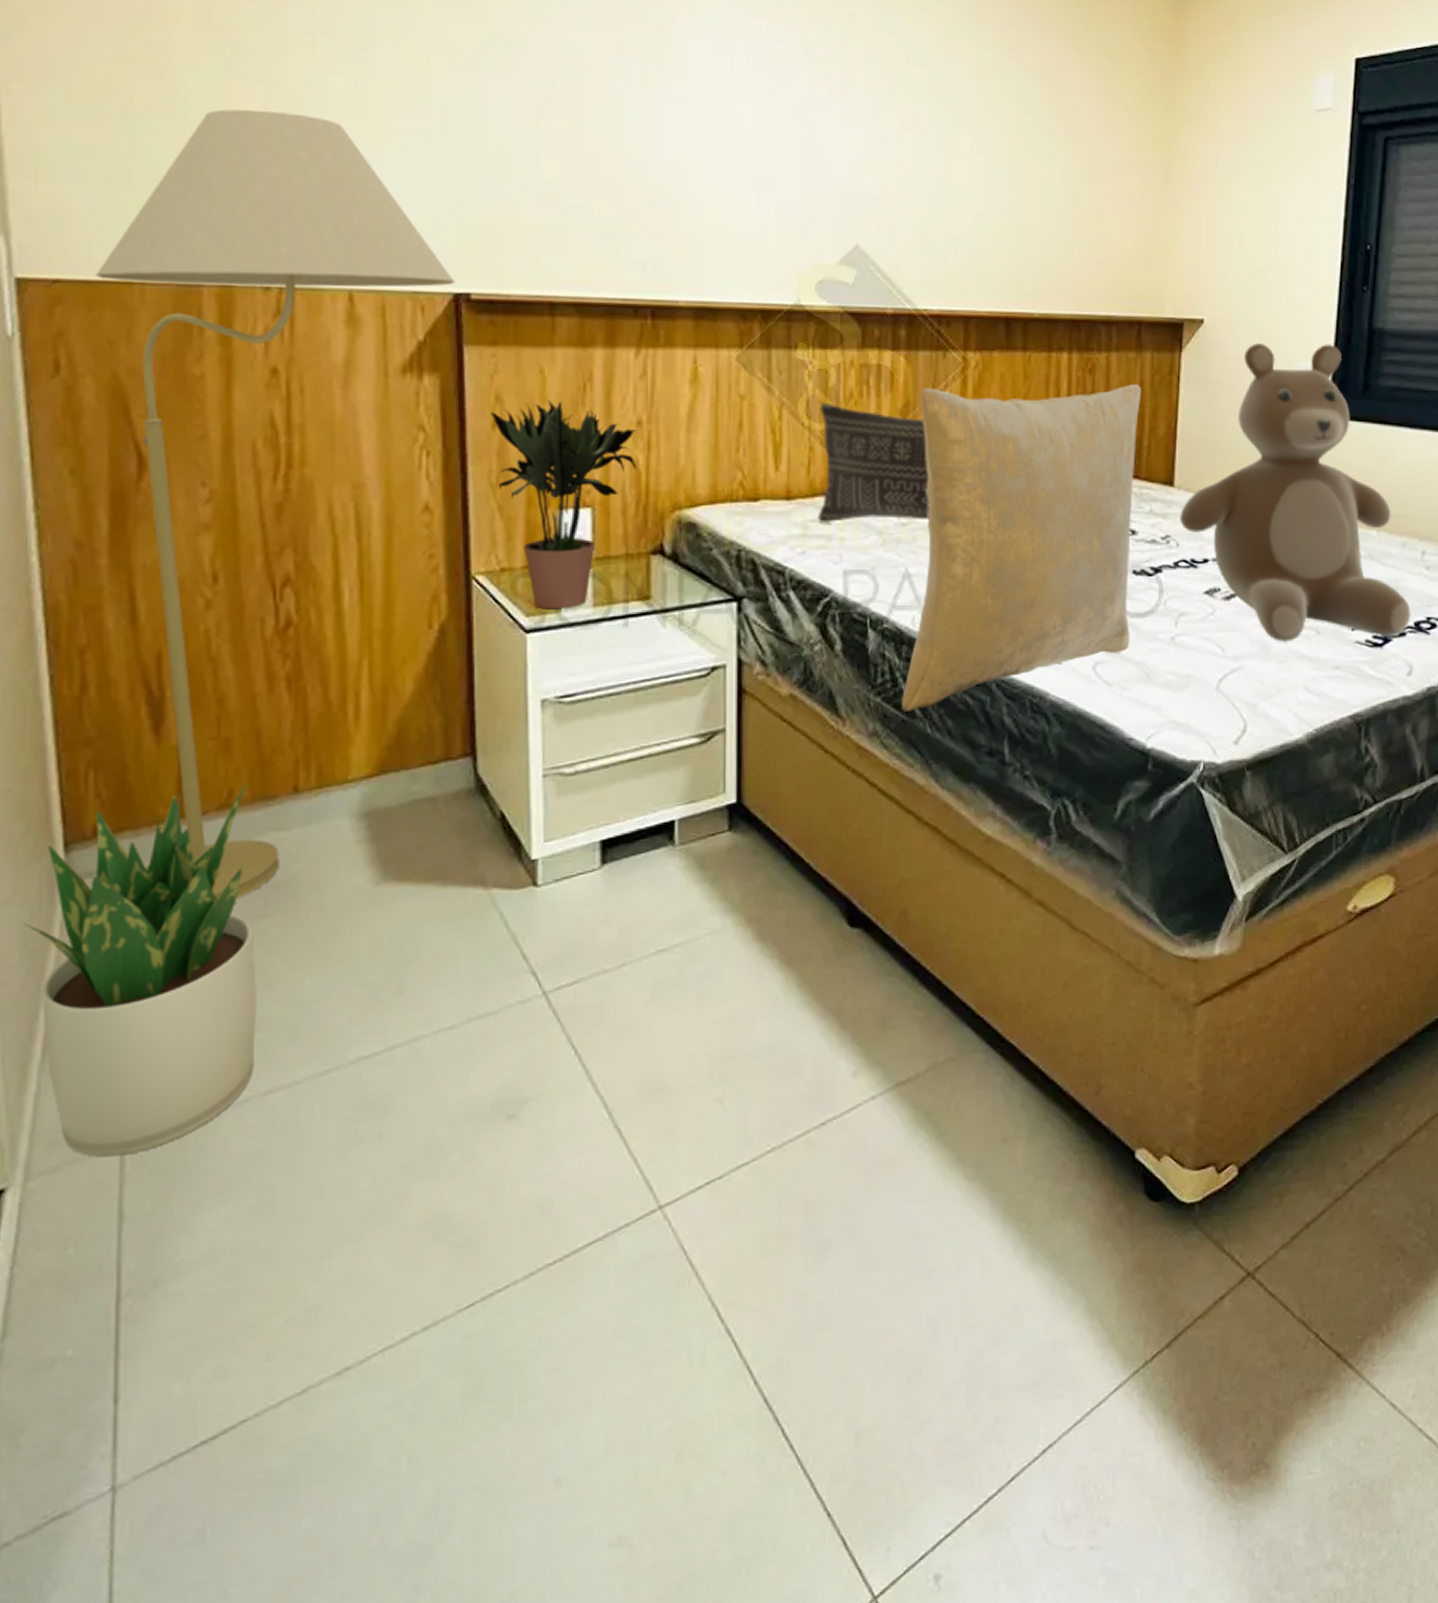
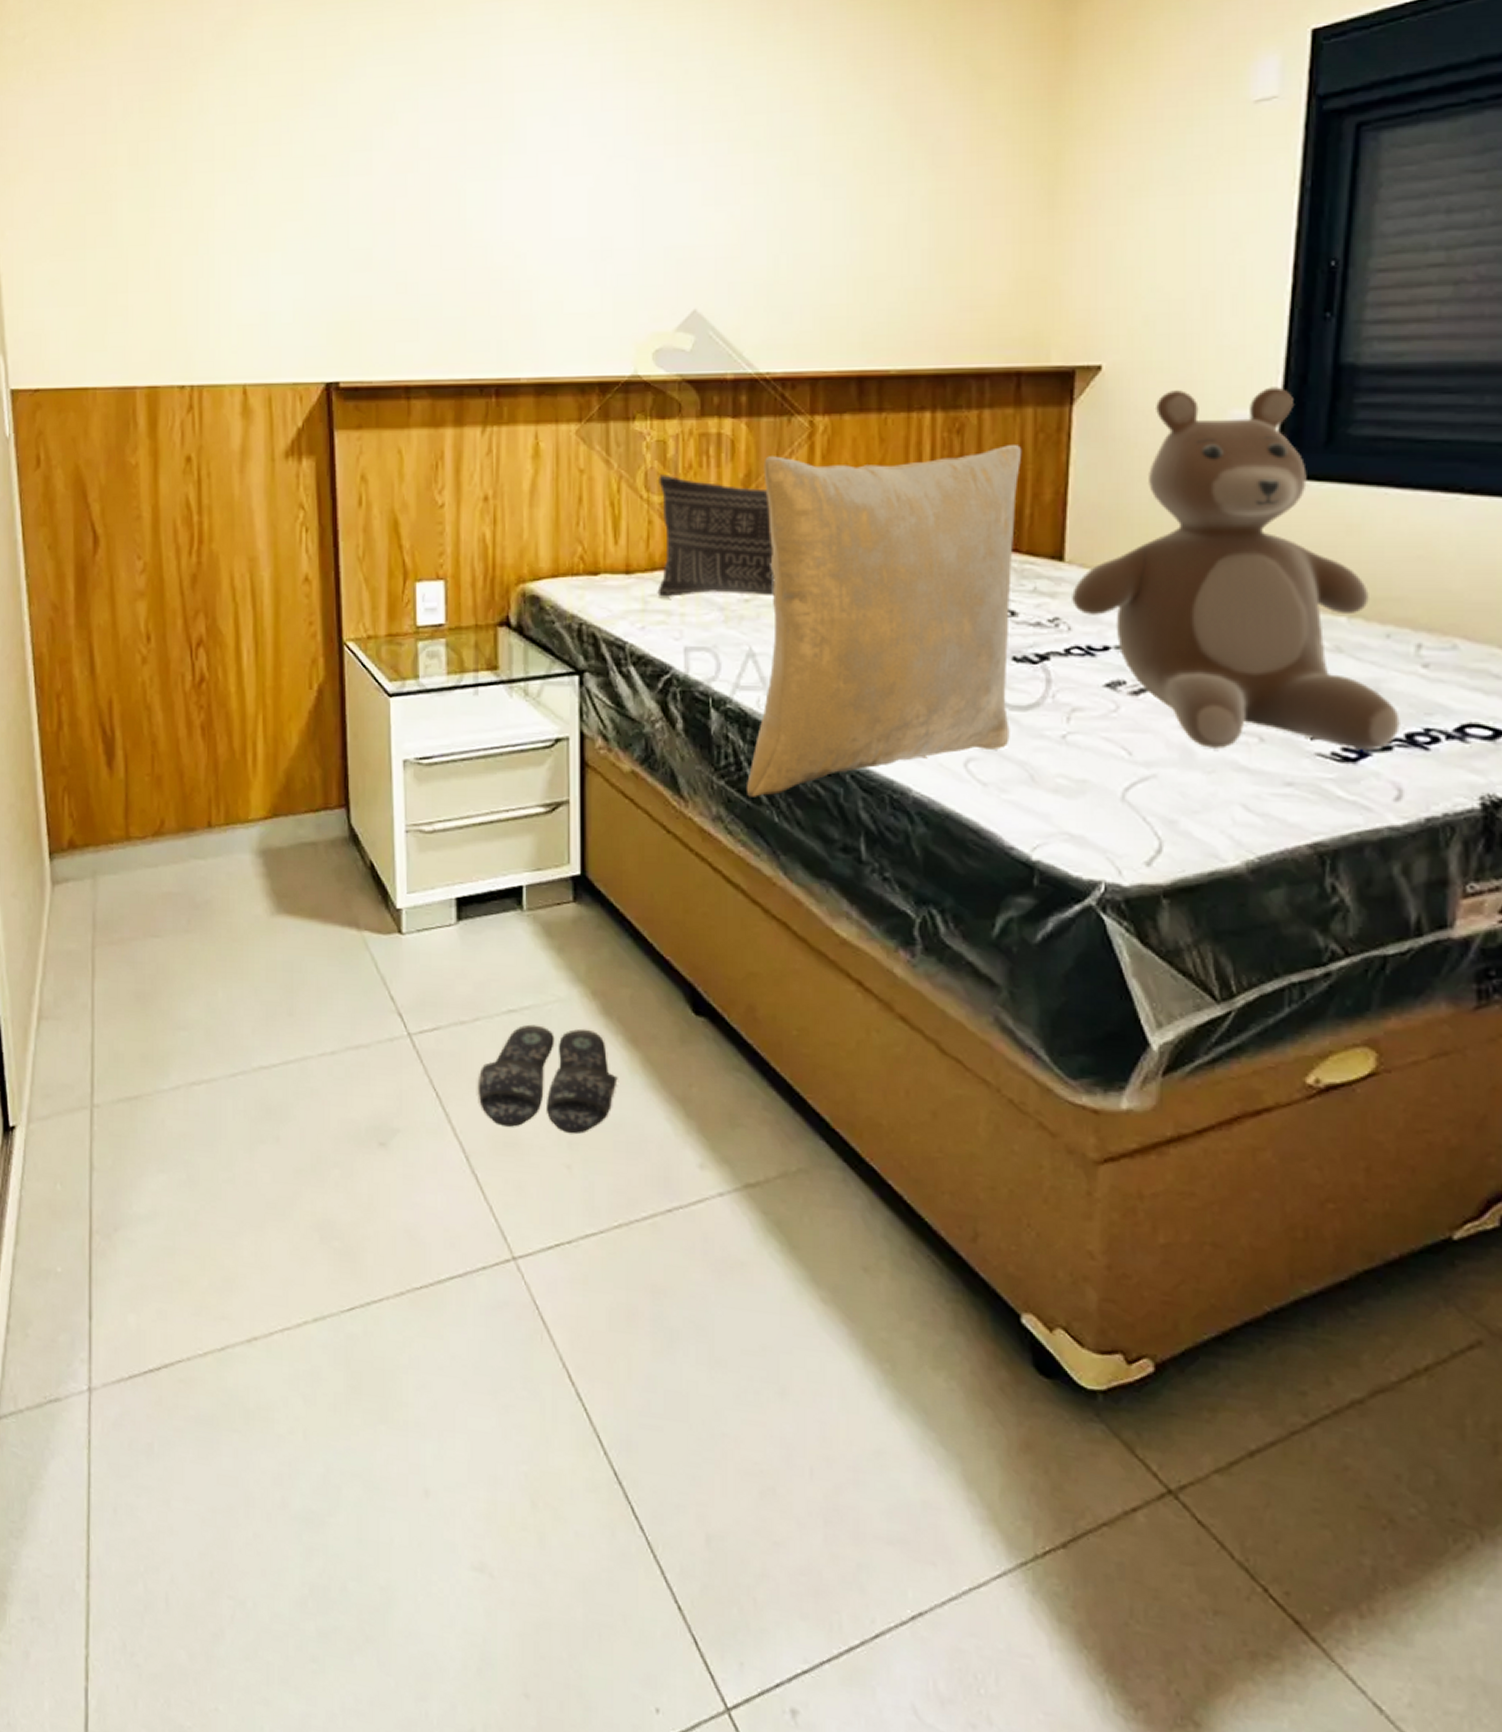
planter: present [25,783,257,1158] -> none [25,815,183,1116]
floor lamp: present [95,109,455,900] -> none [63,232,327,914]
potted plant: present [490,400,636,610] -> none [357,478,483,676]
slippers: none [622,957,773,1072] -> present [477,1024,618,1133]

